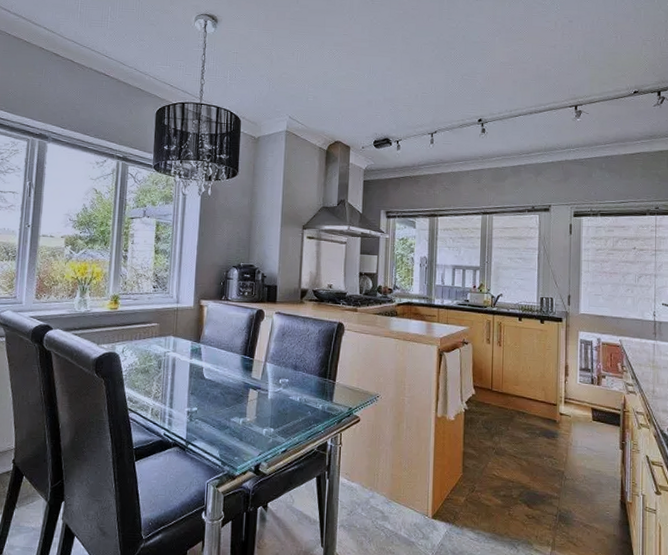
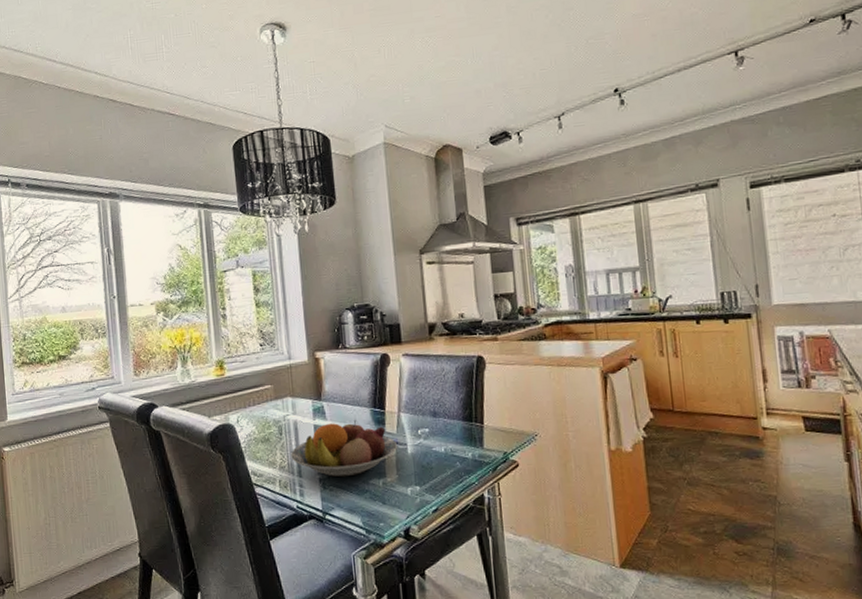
fruit bowl: none [165,364,260,412] -> present [291,420,397,477]

